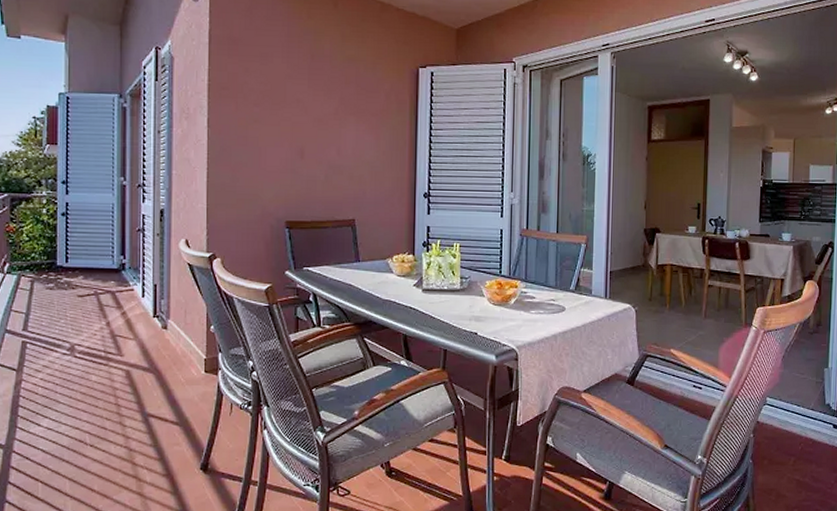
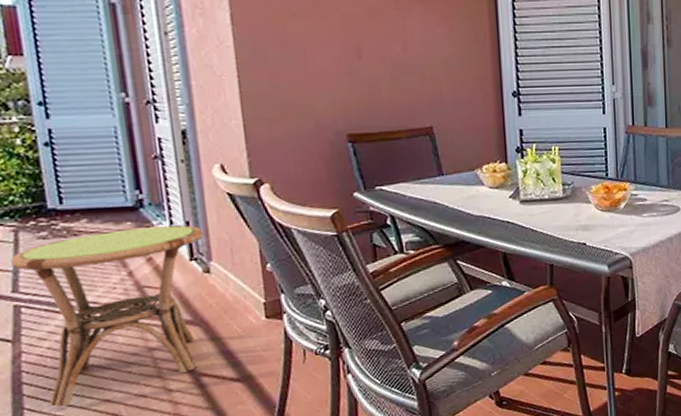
side table: none [25,287,166,429] -> present [9,225,204,407]

